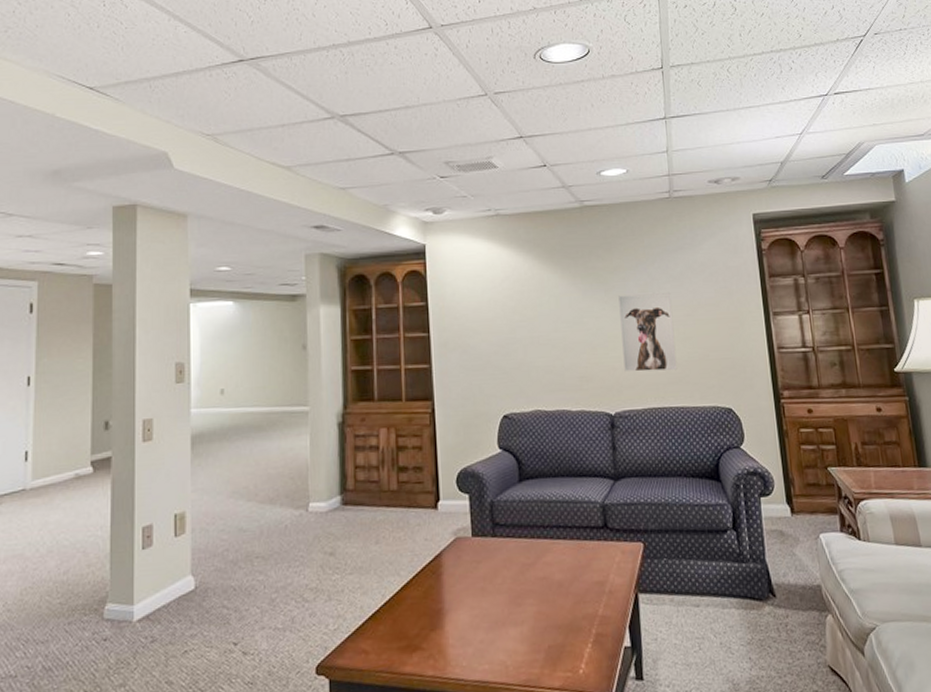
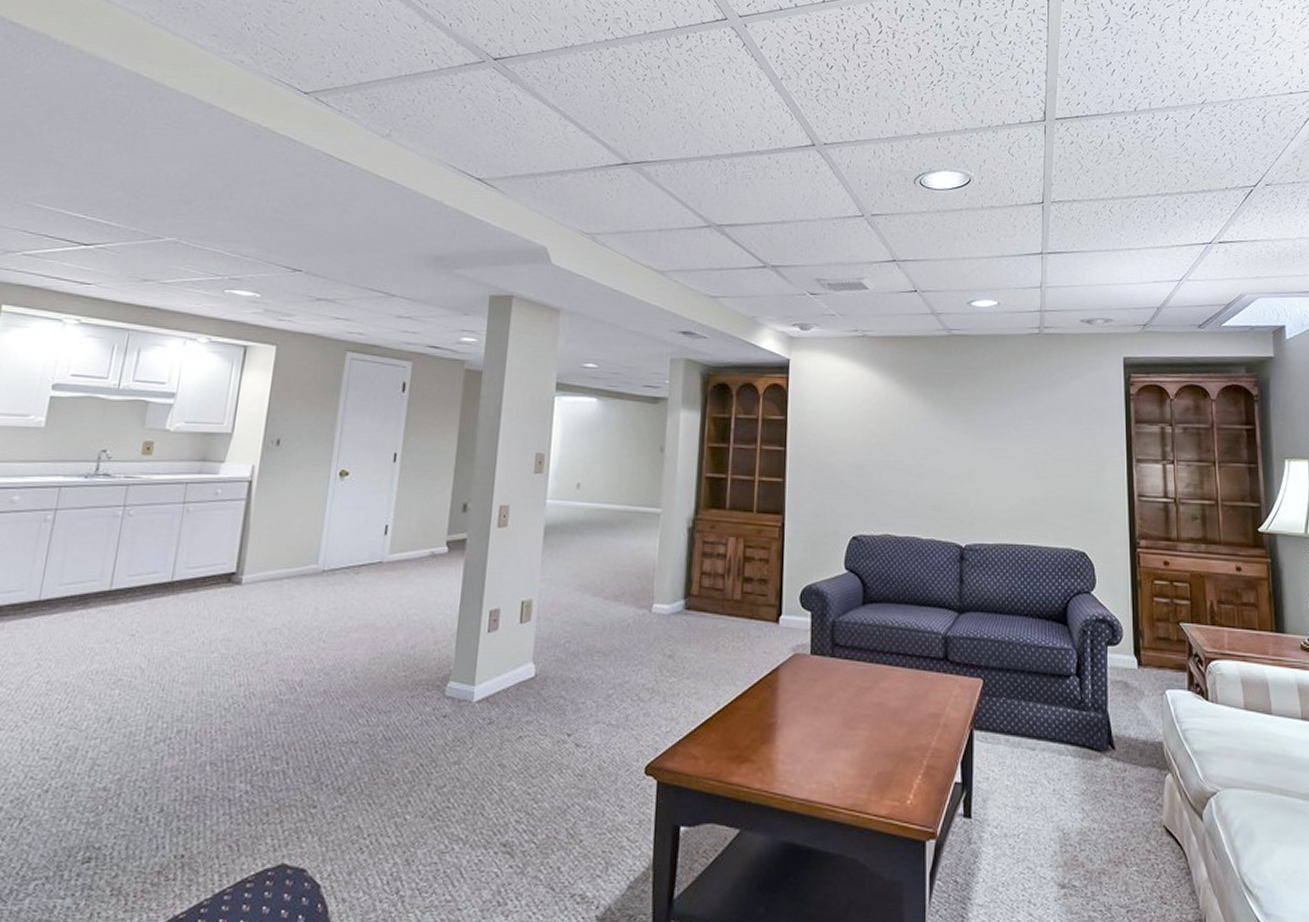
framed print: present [618,293,678,372] -> none [979,427,1033,509]

